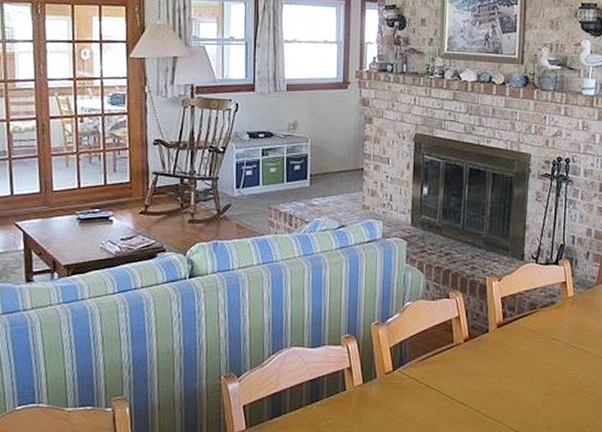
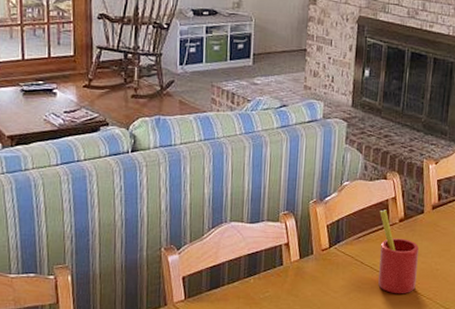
straw: none [443,330,485,418] -> present [378,209,419,294]

